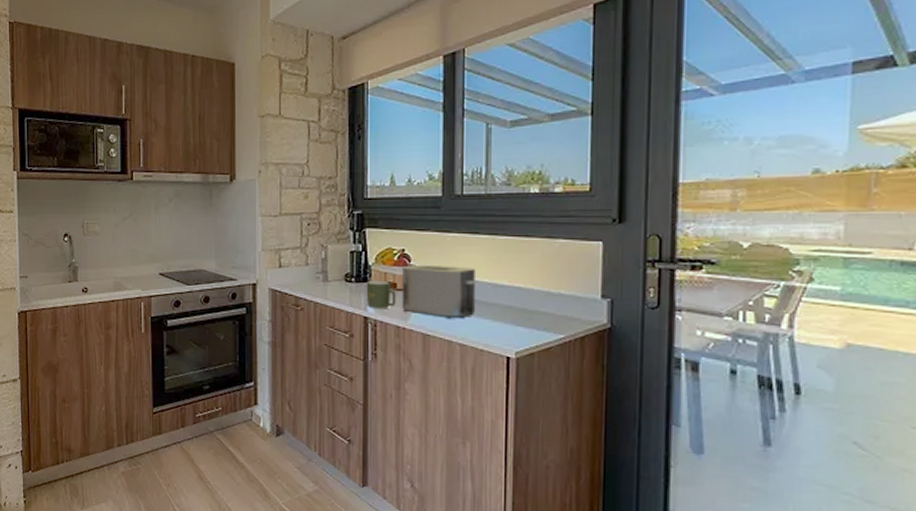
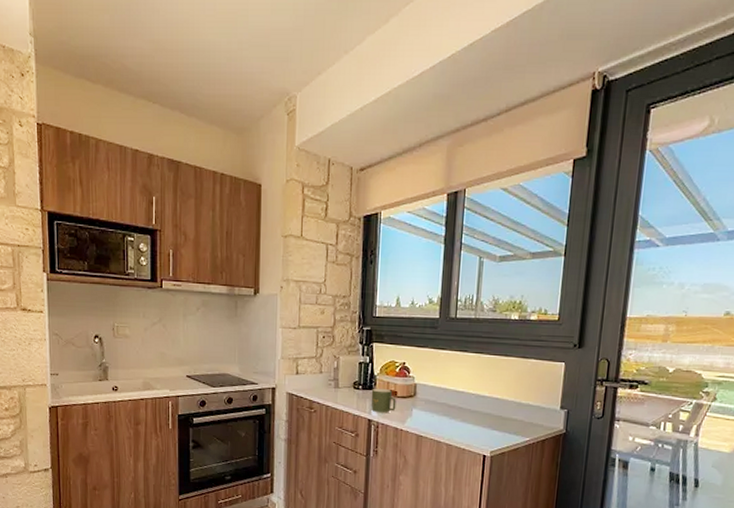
toaster: present [402,265,477,320] -> none [401,376,464,424]

